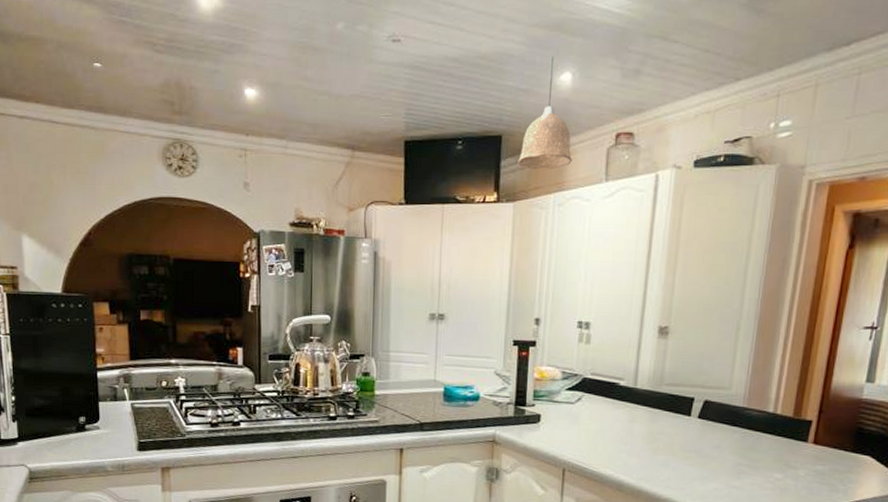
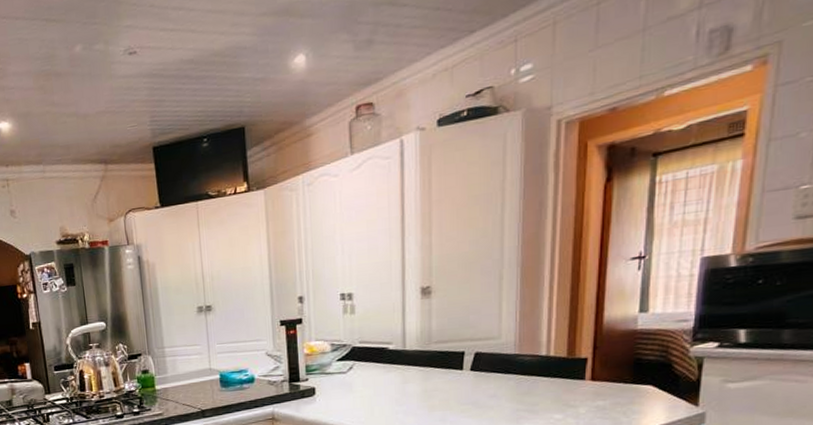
pendant lamp: present [518,55,572,169] -> none [263,40,315,154]

